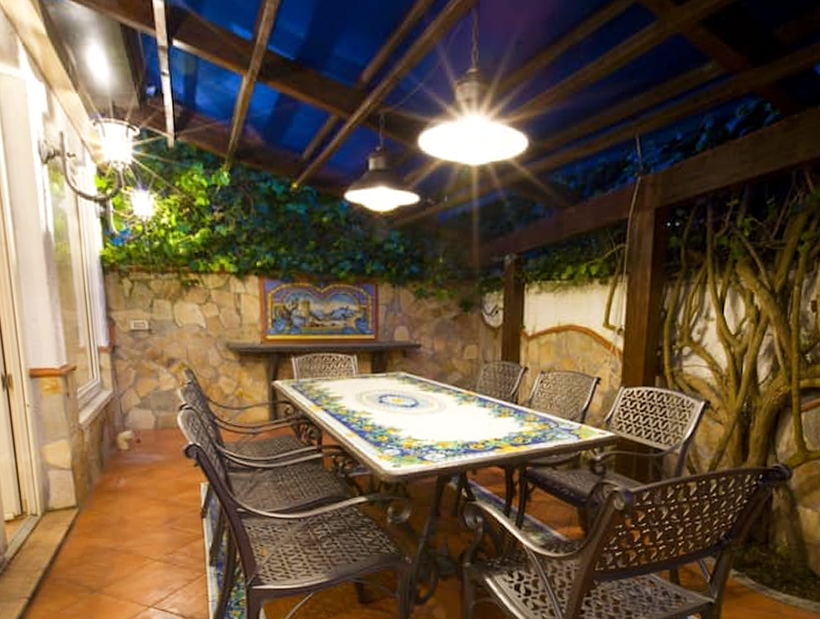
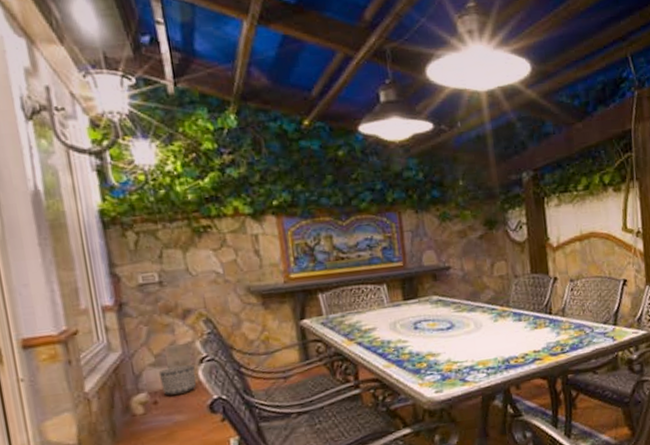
planter: none [142,409,175,437] -> present [158,364,197,396]

